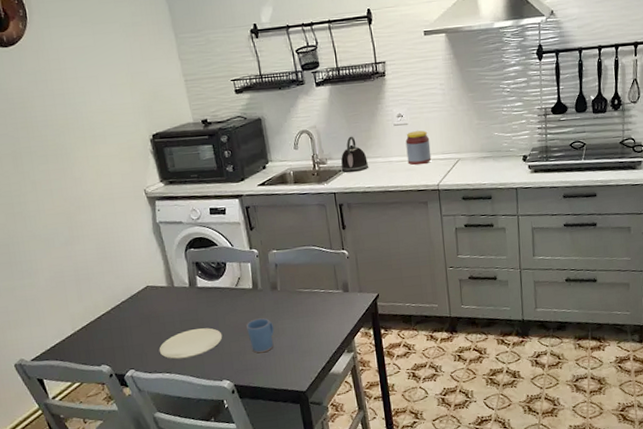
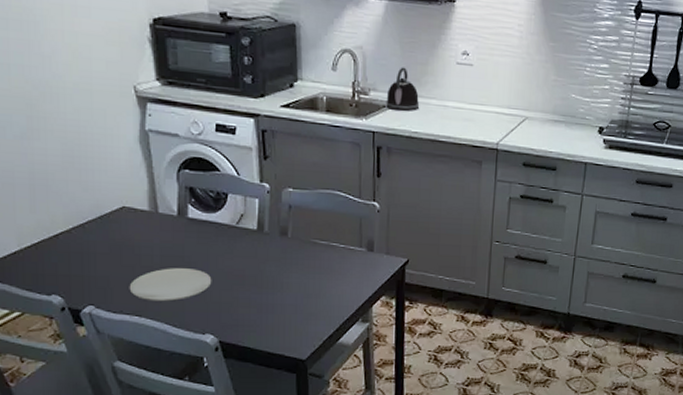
mug: present [246,318,275,353] -> none [244,267,278,308]
jar: present [405,130,432,165] -> none [466,75,496,117]

